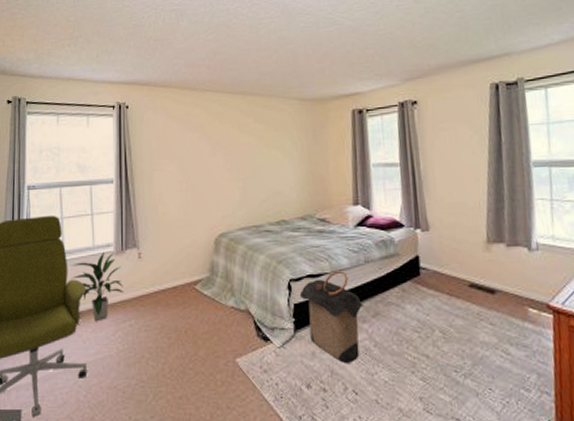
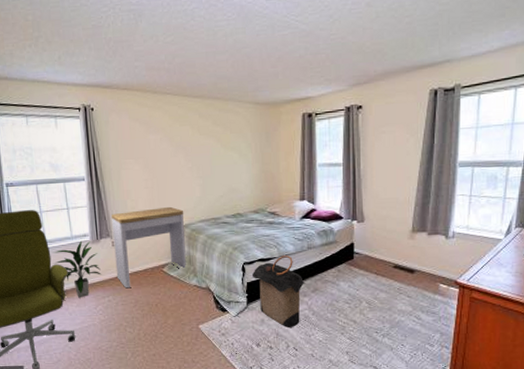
desk: none [140,212,222,310] -> present [111,206,186,289]

